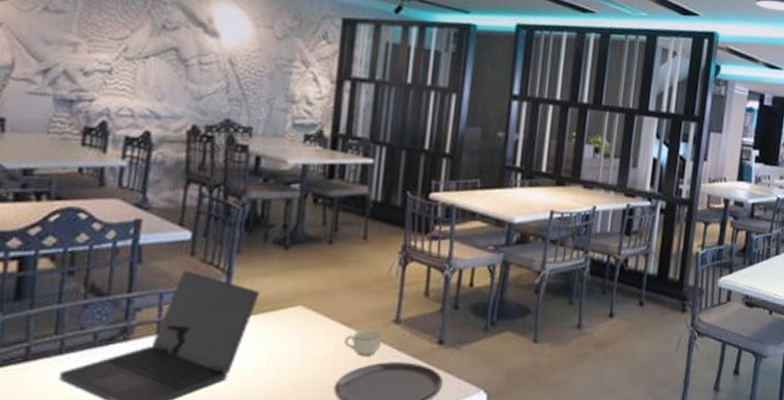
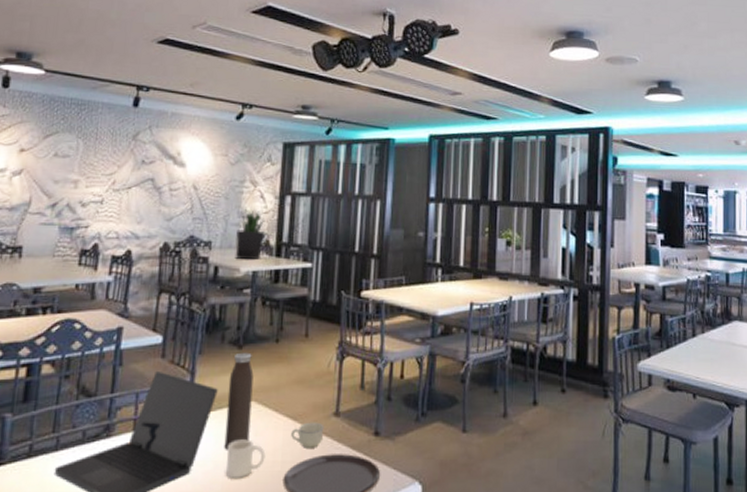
water bottle: none [266,253,302,356] -> present [224,352,254,450]
mug: none [267,346,315,387] -> present [225,440,266,480]
planter: none [281,93,319,151] -> present [235,209,266,259]

